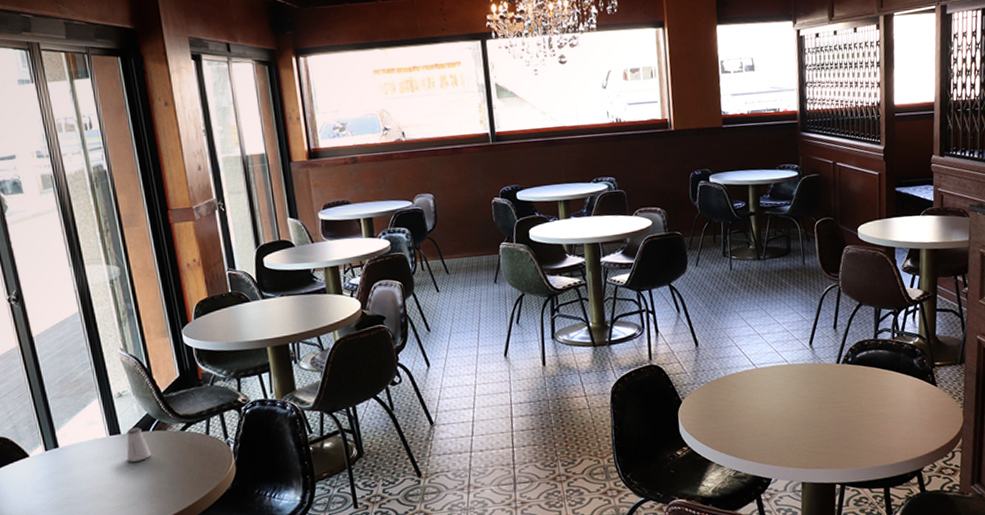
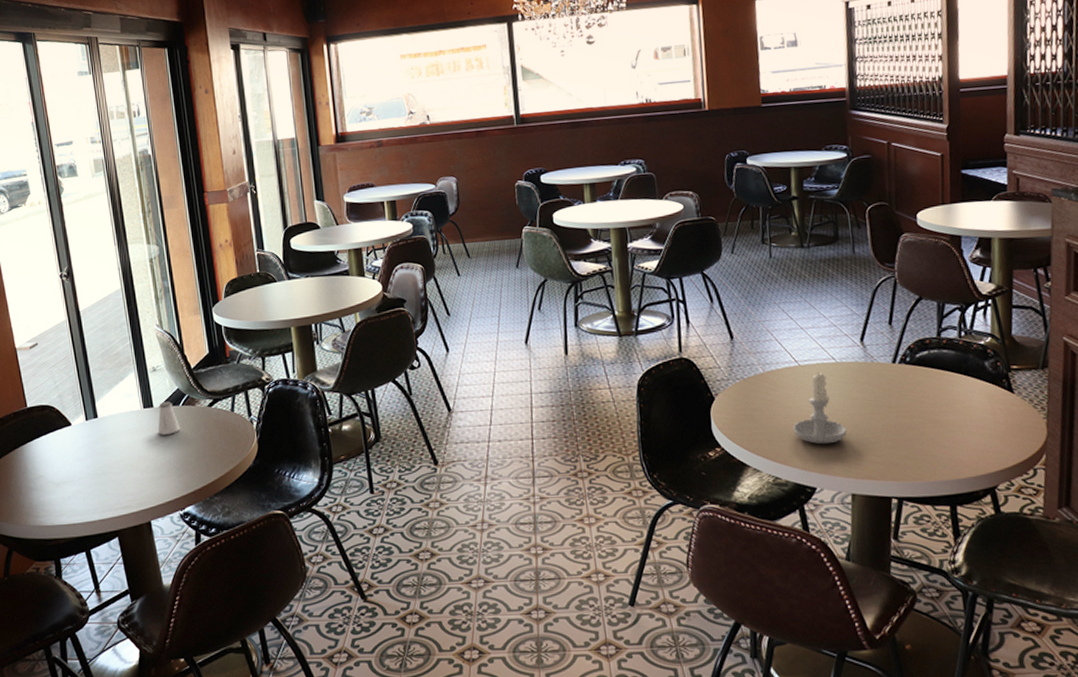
candle: none [751,373,798,439] -> present [793,371,847,445]

